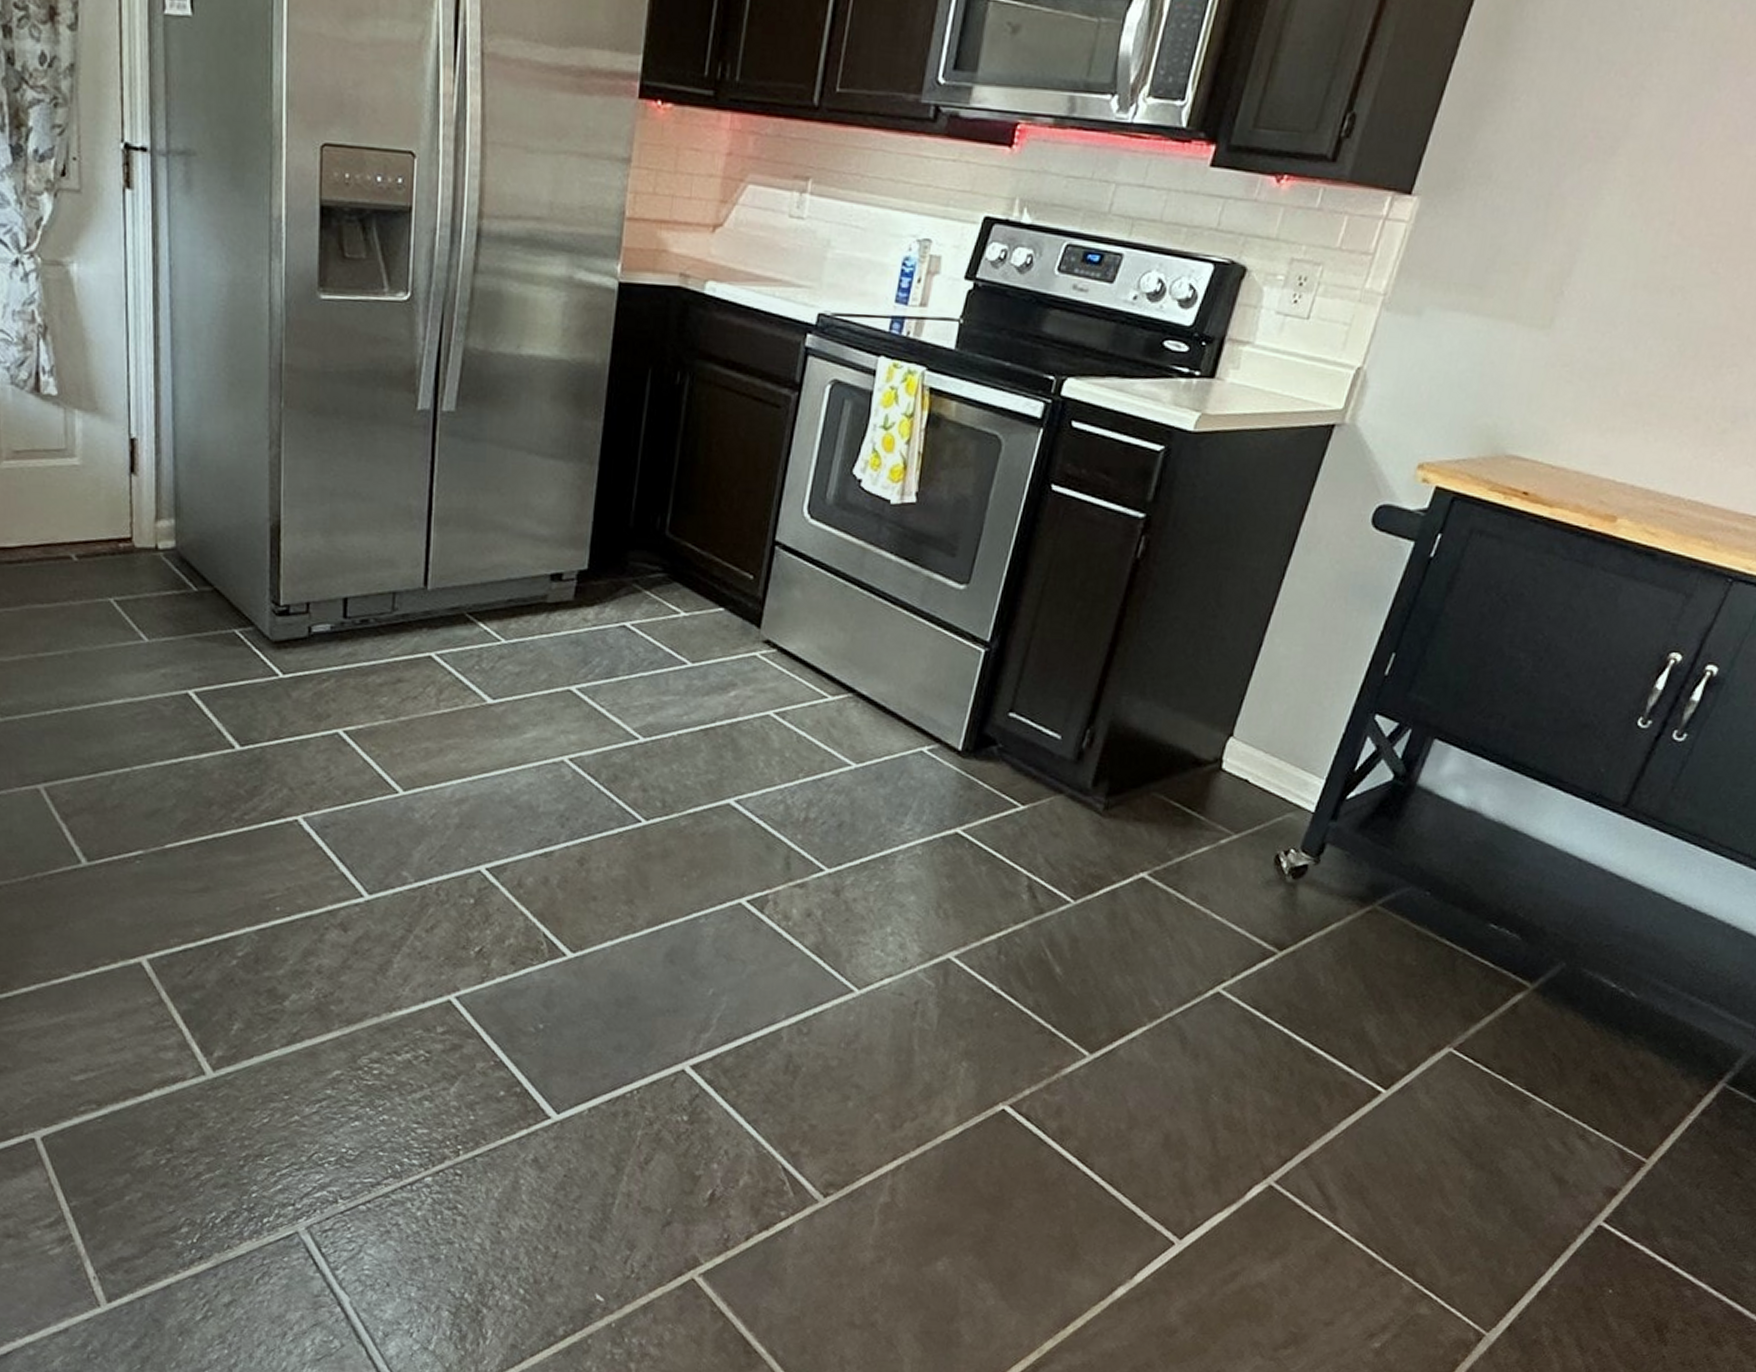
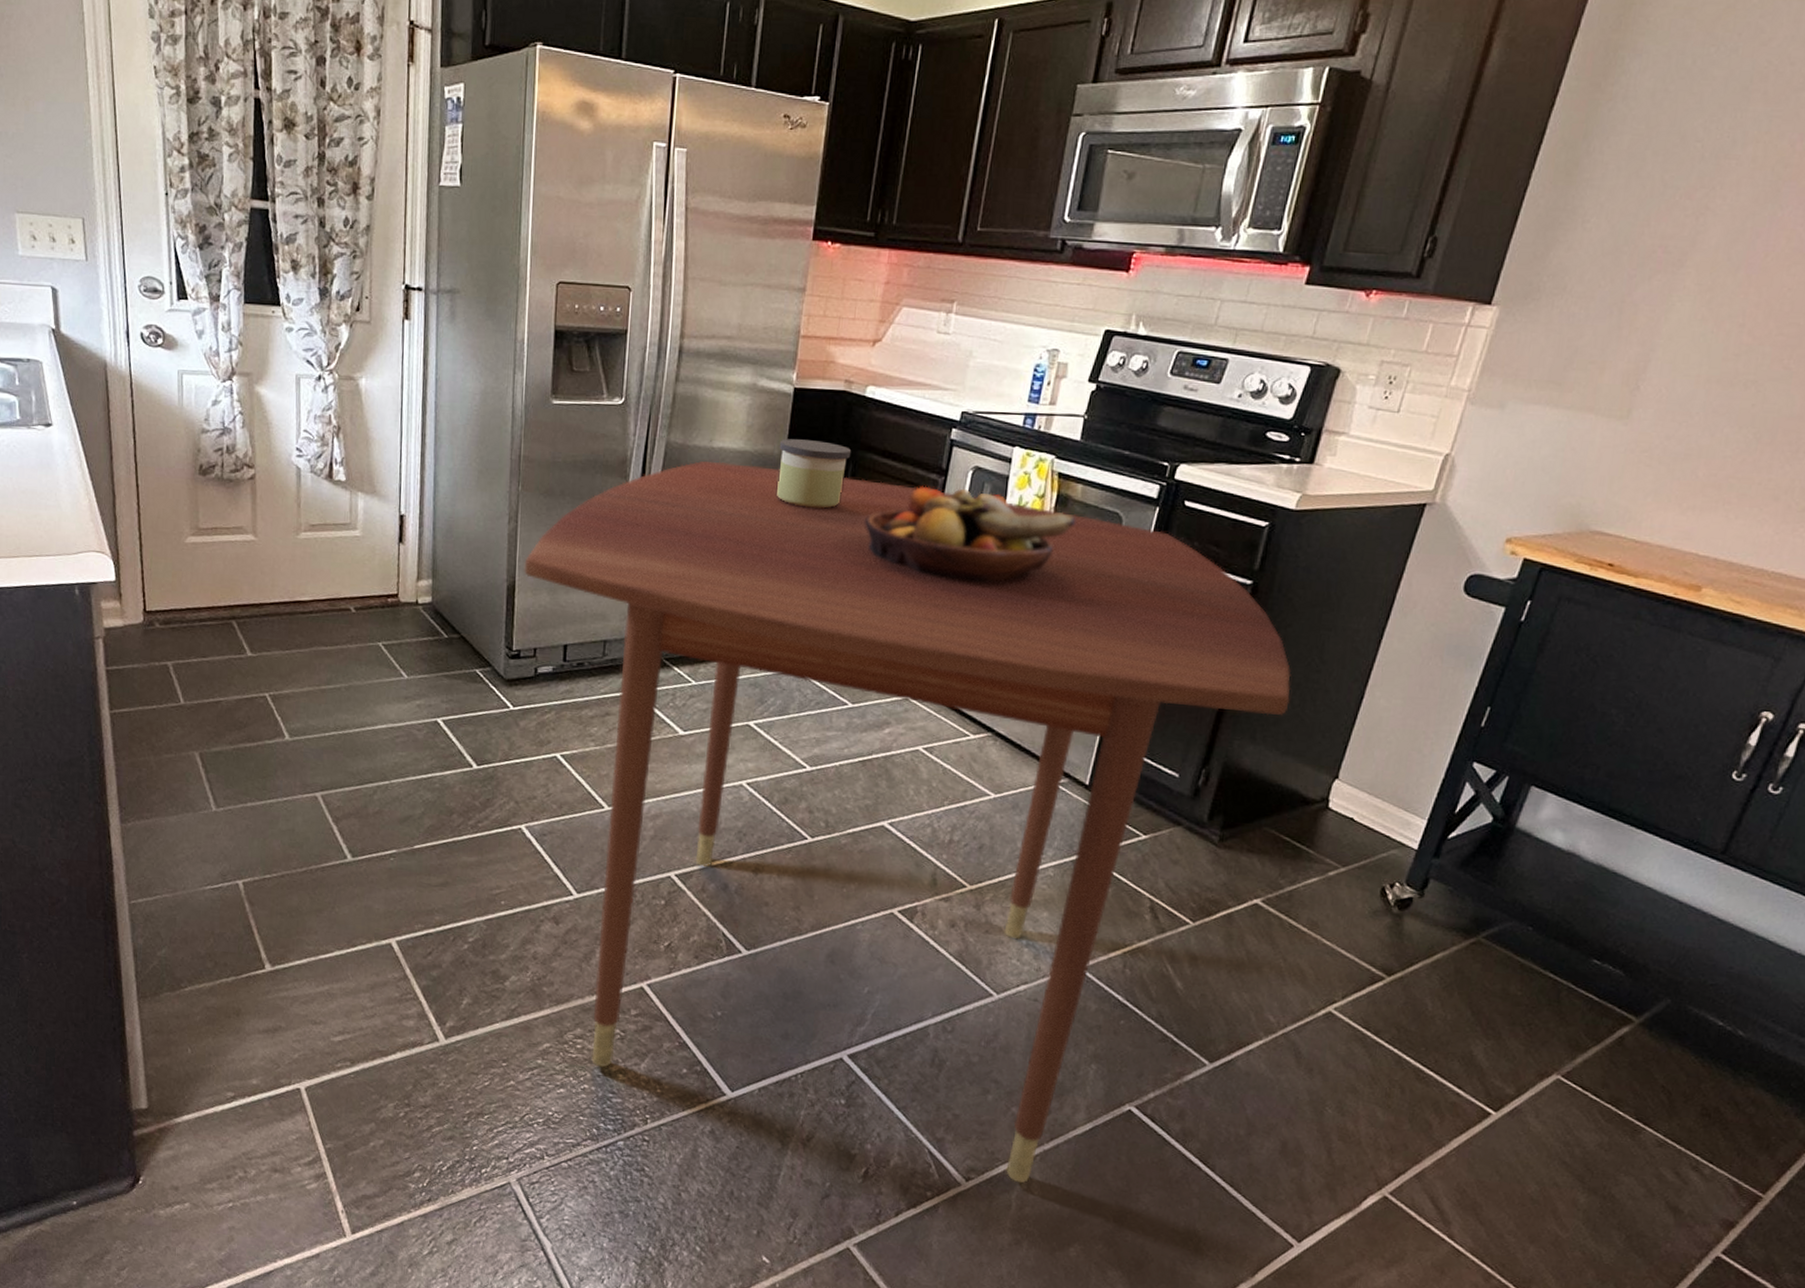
dining table: none [291,371,1185,1196] -> present [524,460,1291,1184]
candle: none [600,345,689,431] -> present [777,438,852,509]
fruit bowl: none [705,402,948,518] -> present [865,486,1075,582]

